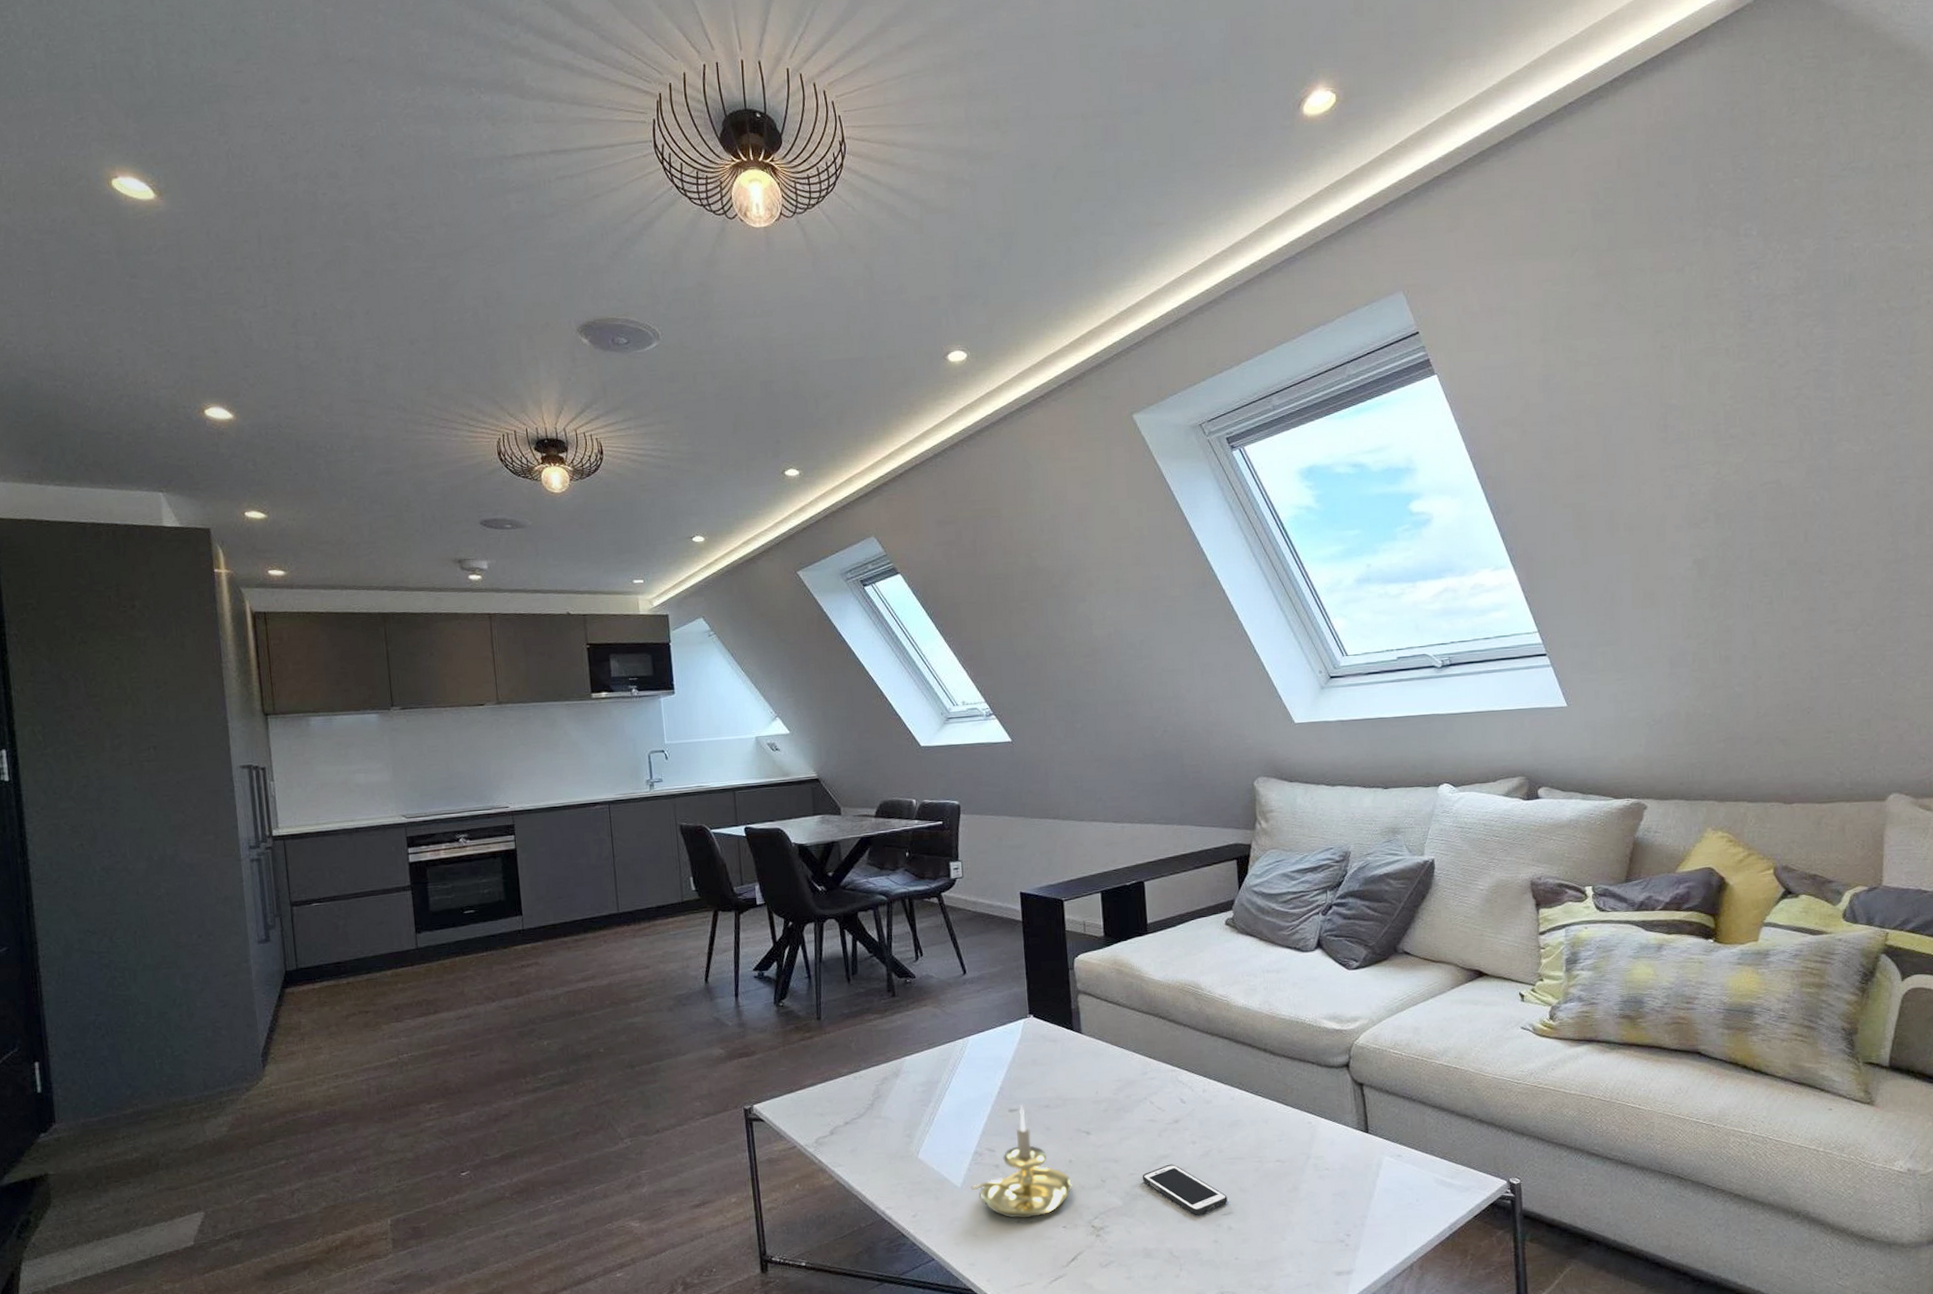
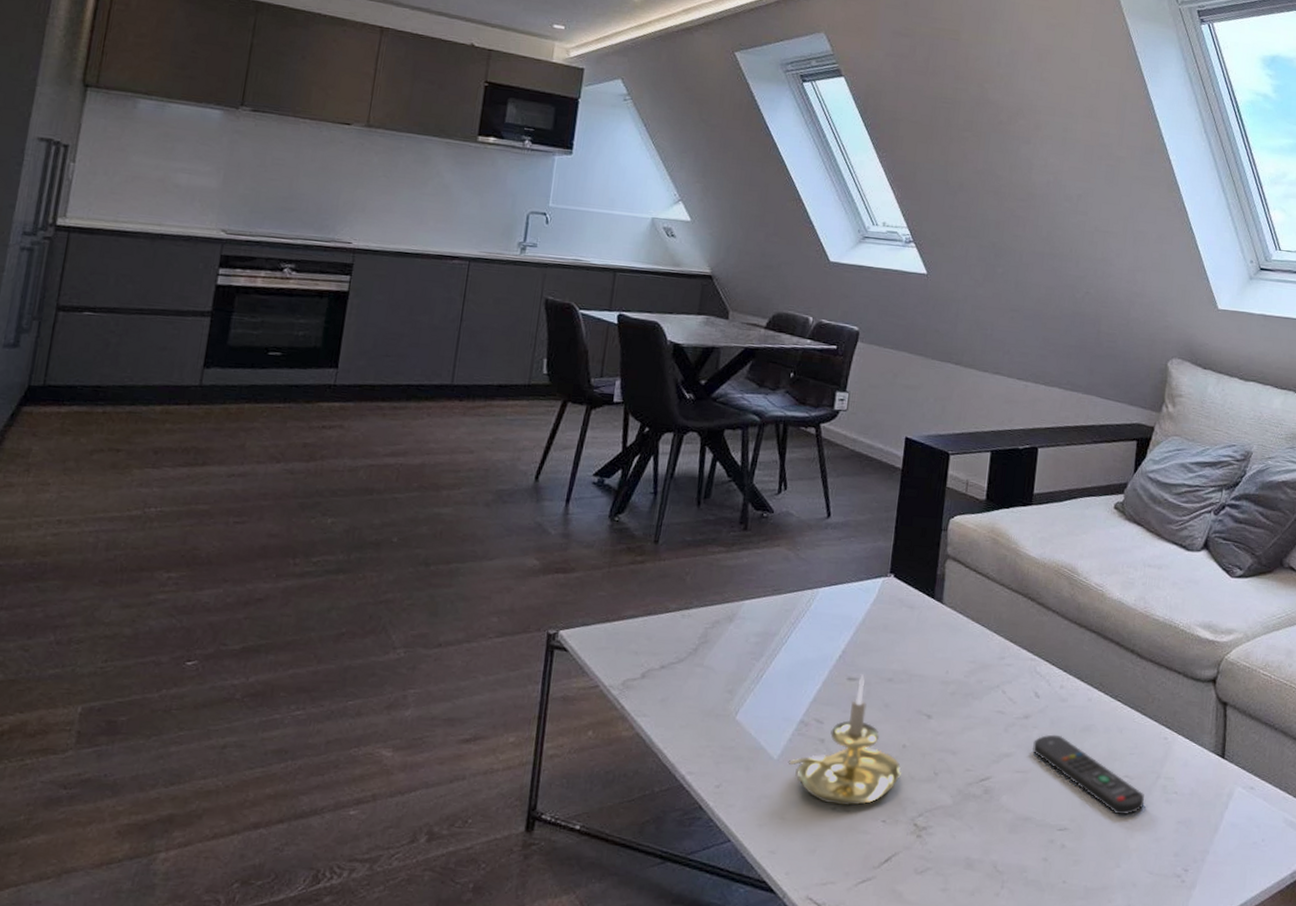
cell phone: present [1142,1164,1228,1215] -> none [978,764,1066,826]
remote control: none [1187,1133,1298,1195] -> present [1032,734,1144,815]

